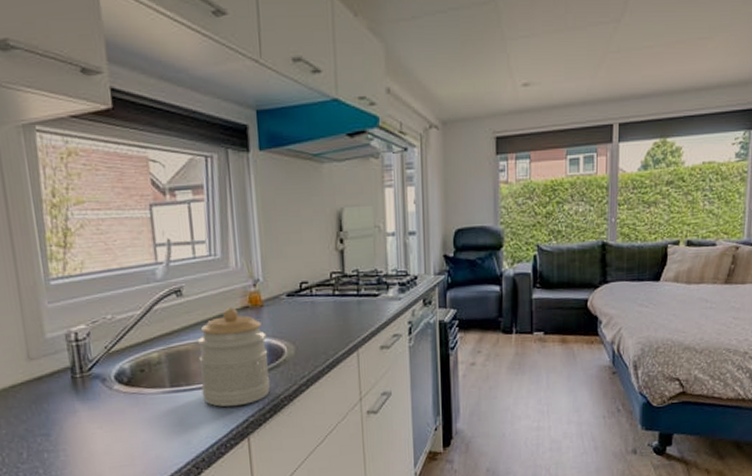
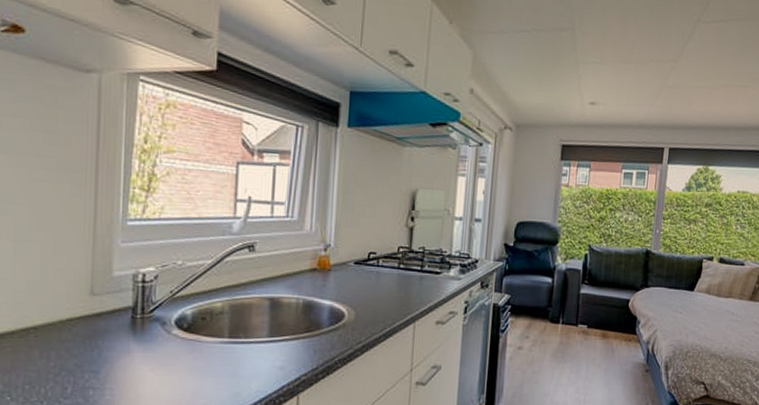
jar: present [197,307,271,407] -> none [259,268,330,364]

